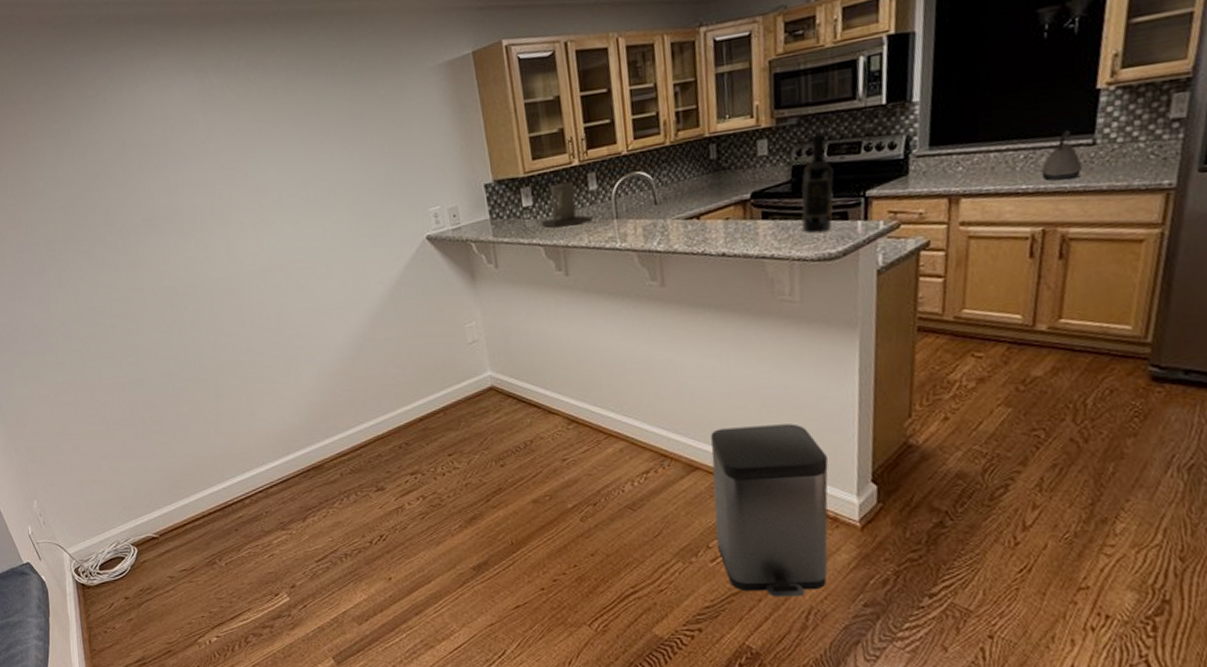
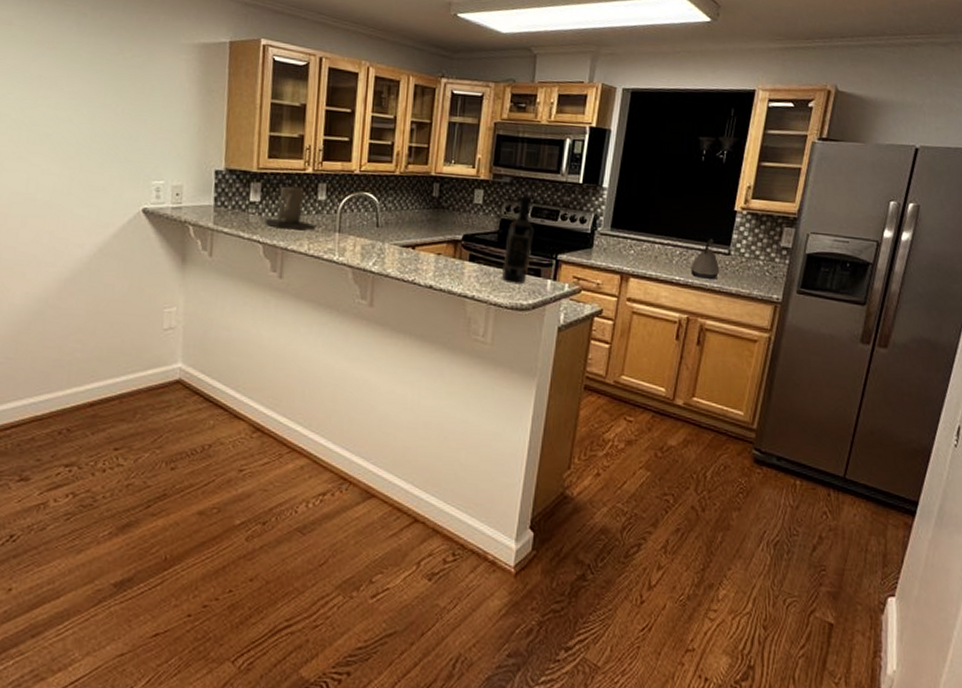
pedal bin: present [710,423,829,598] -> none [380,457,496,643]

